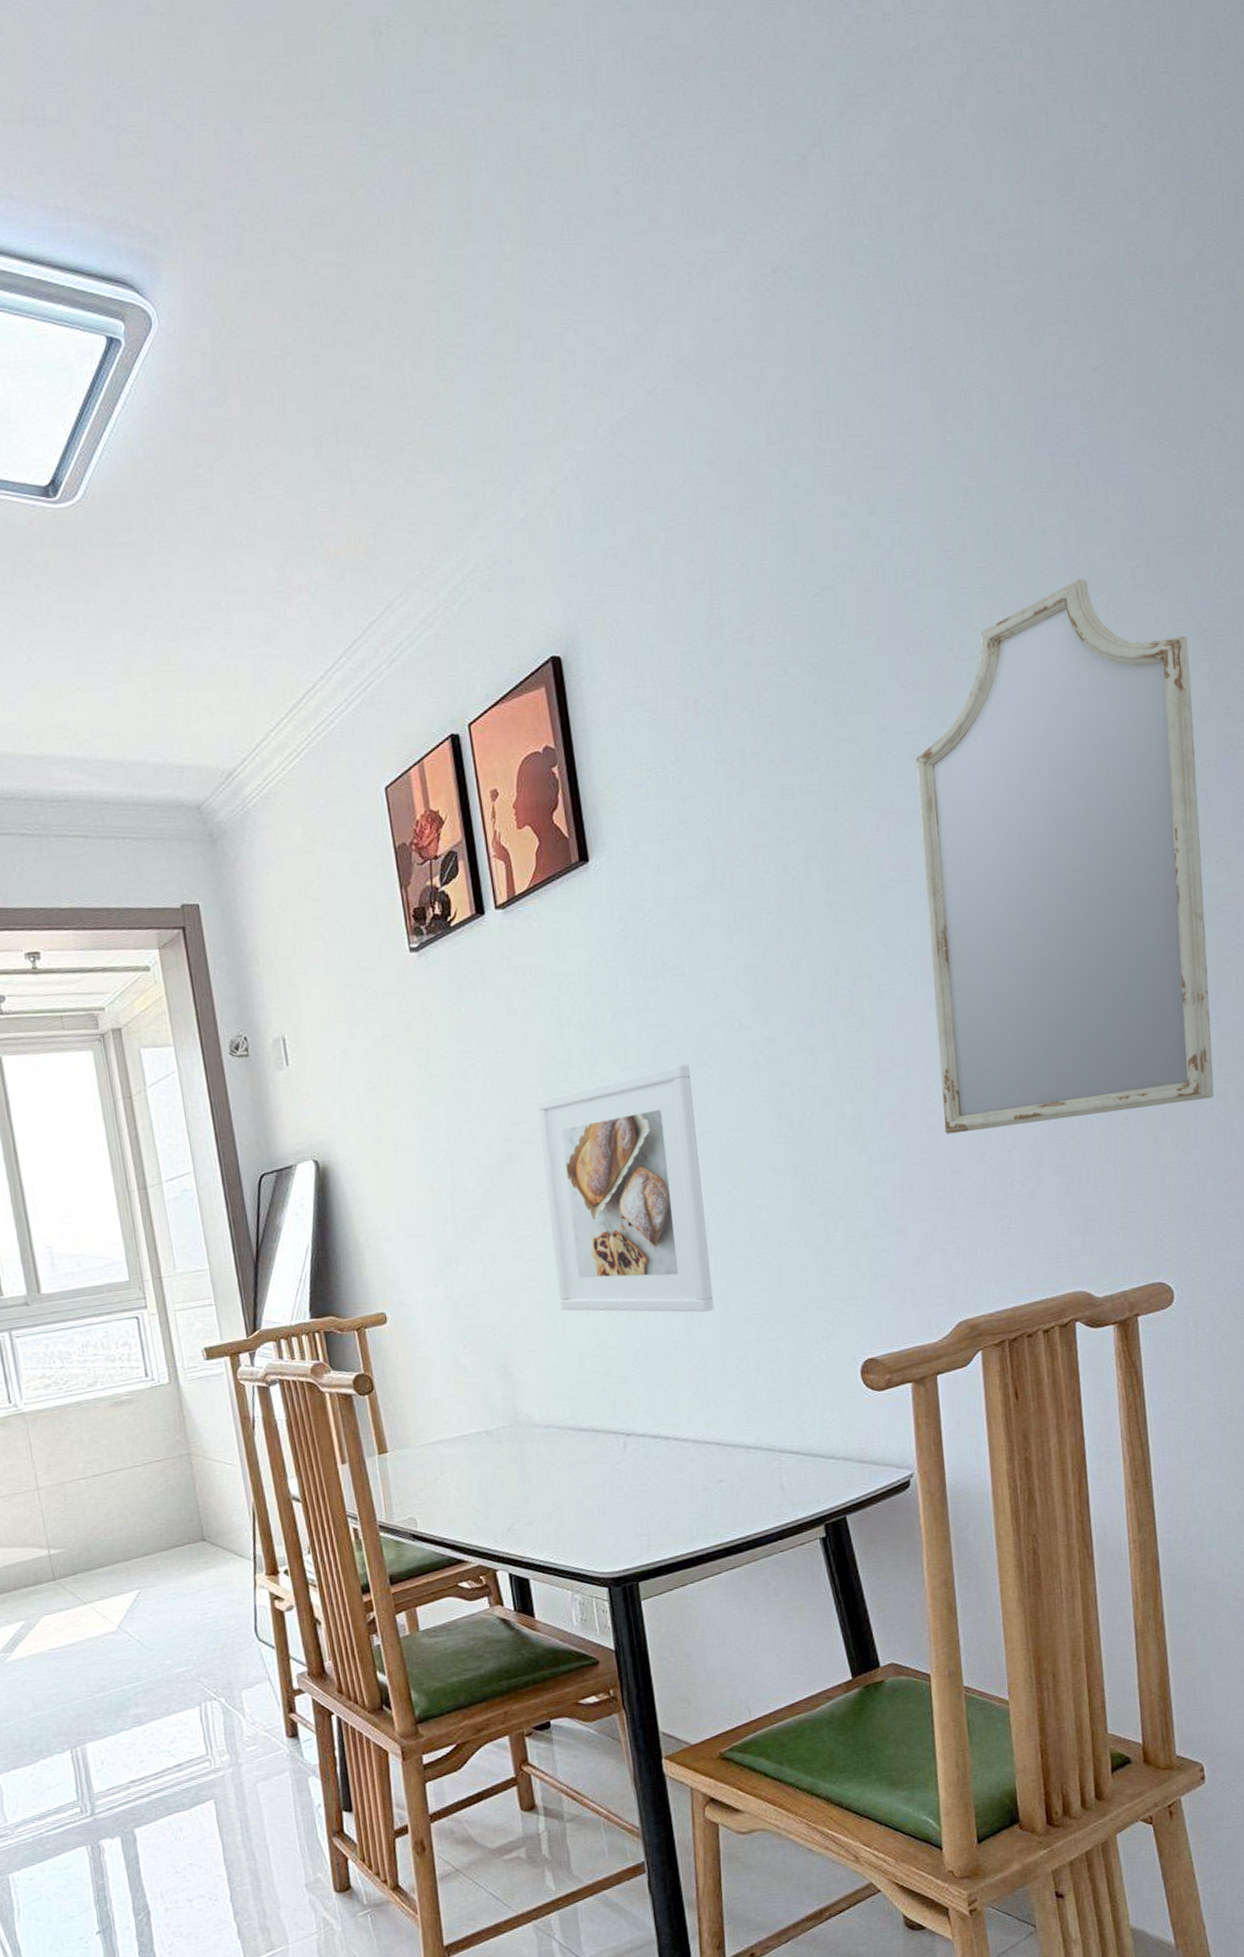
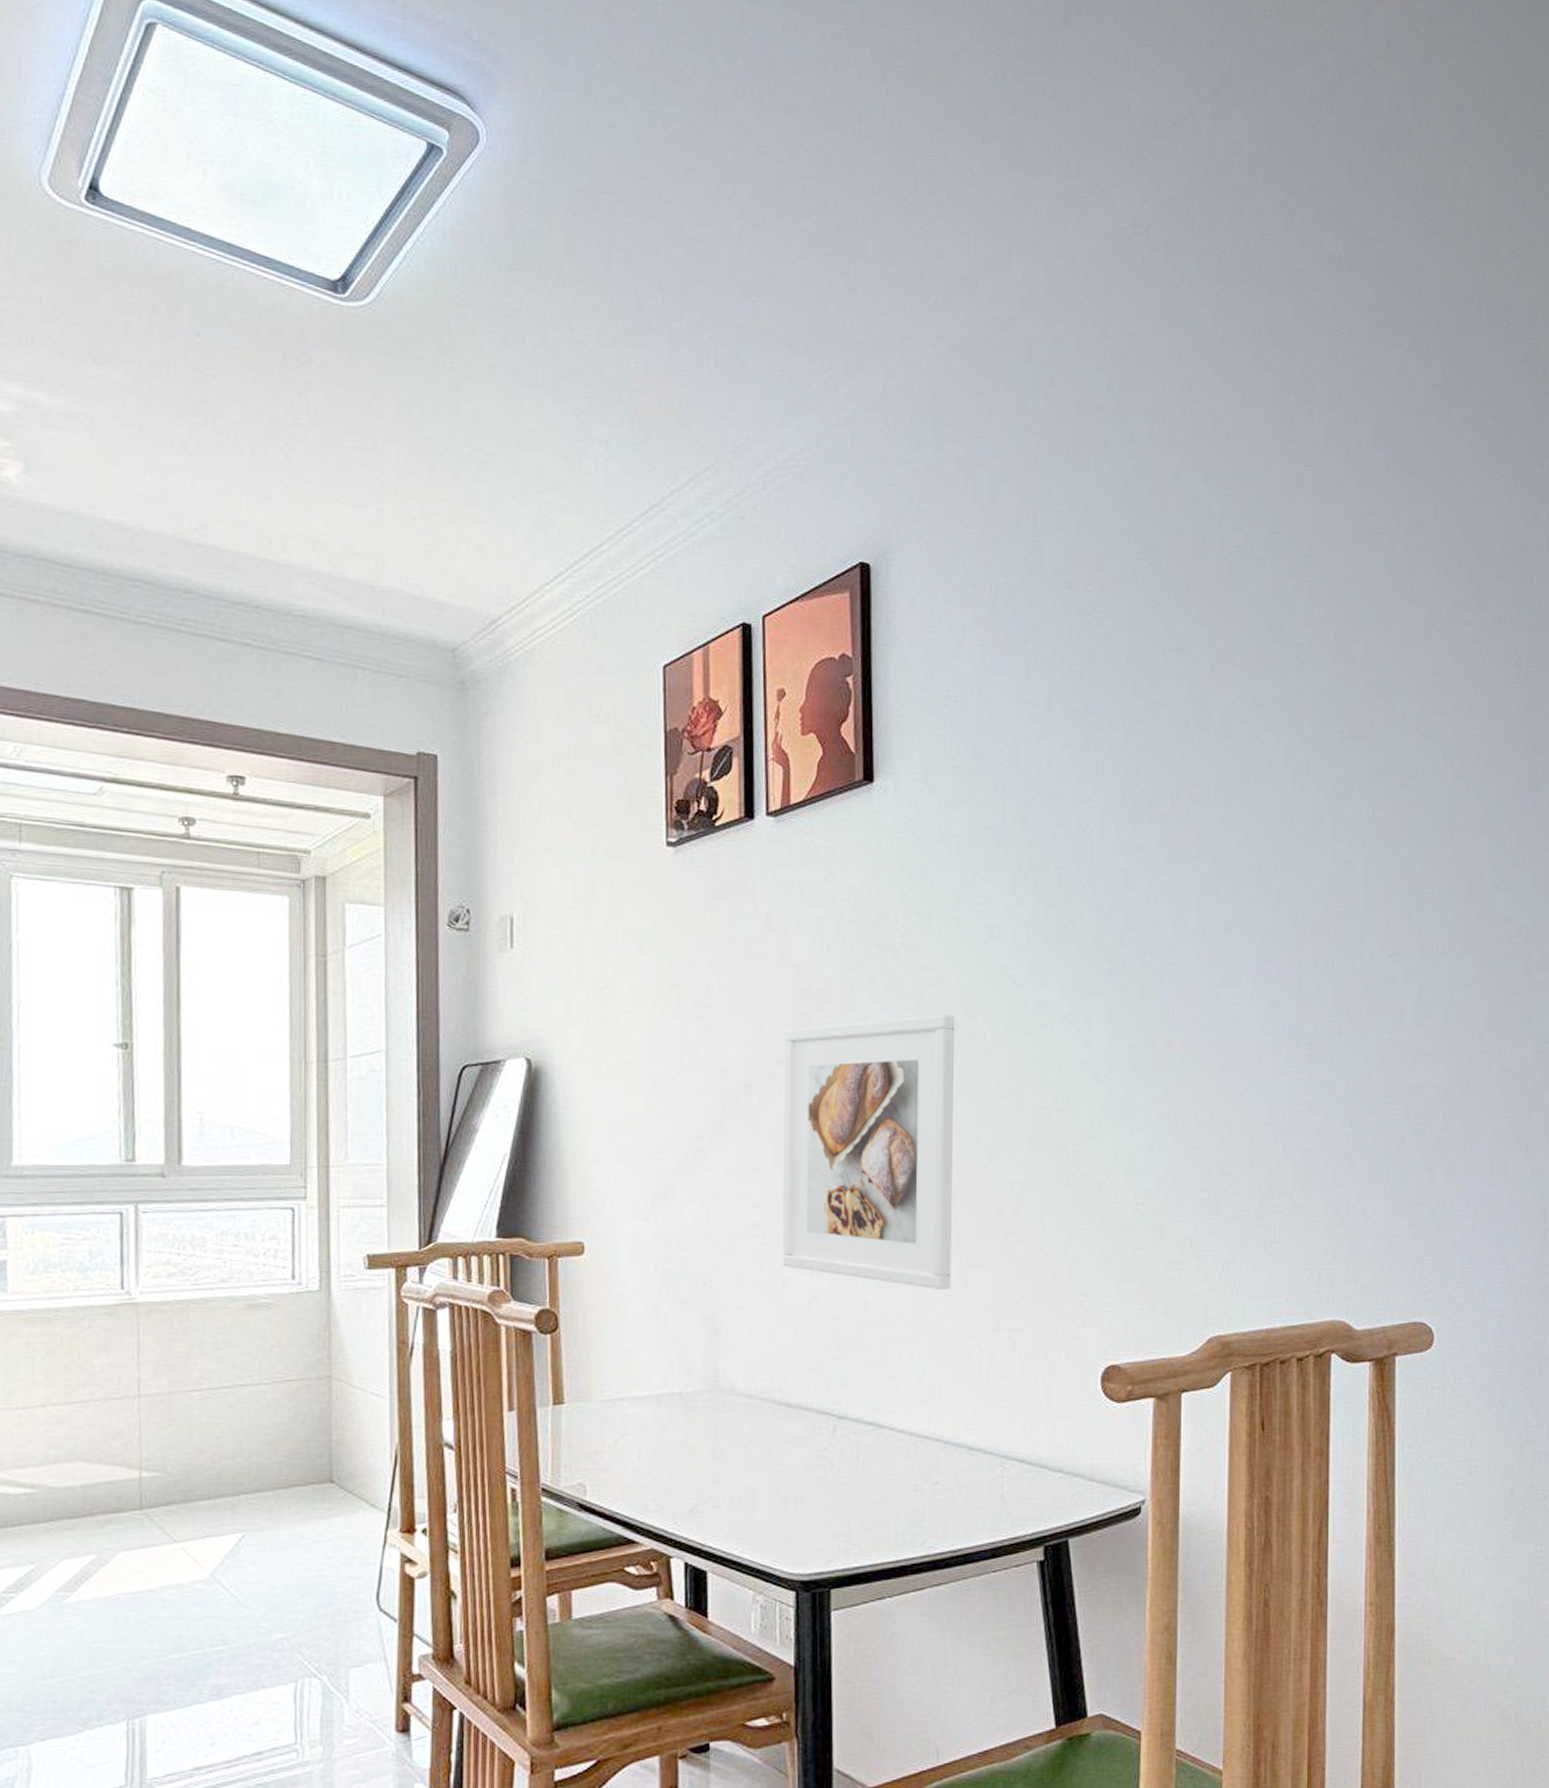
home mirror: present [915,579,1214,1134] -> none [1216,586,1503,1135]

